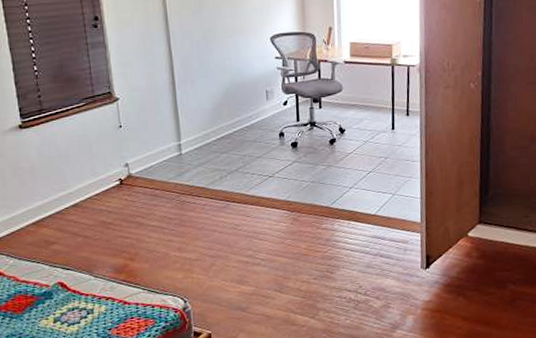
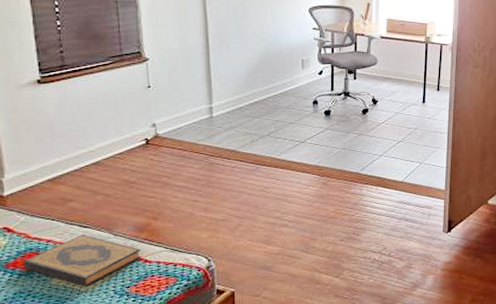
hardback book: none [13,276,121,329] -> present [22,234,141,287]

